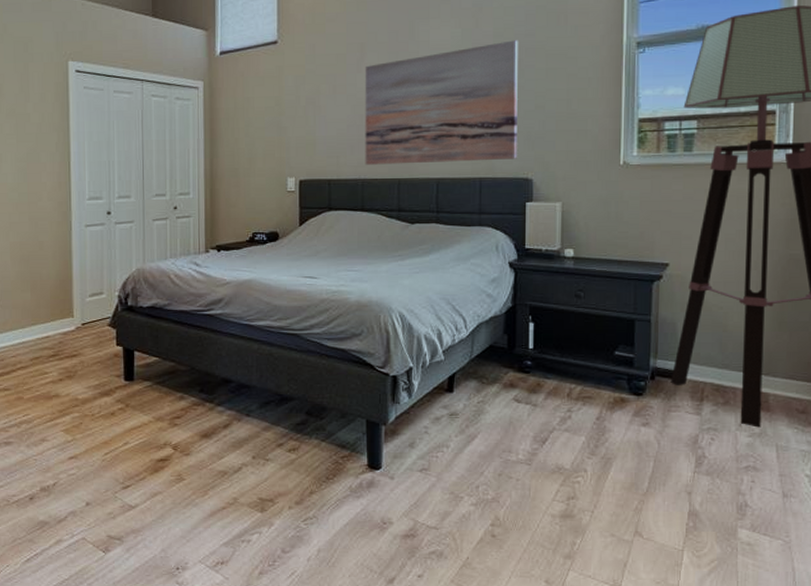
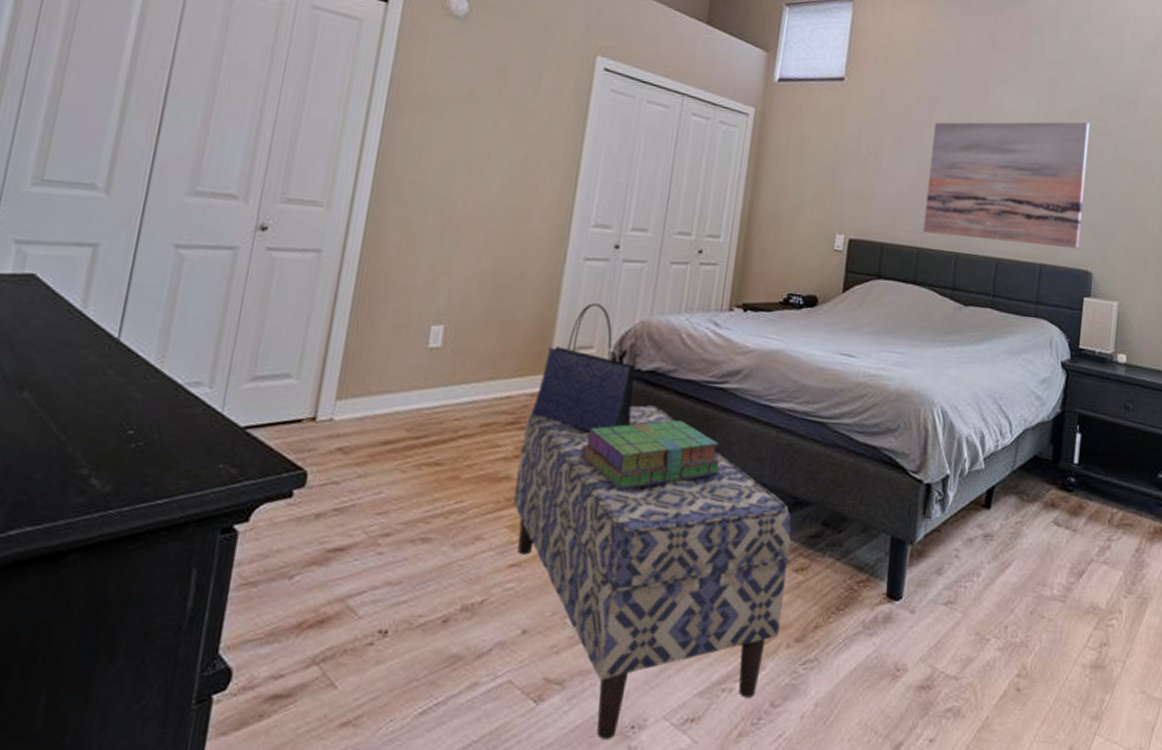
bench: none [63,333,282,577] -> present [513,405,792,740]
tote bag: none [66,259,142,357] -> present [531,303,639,431]
stack of books: none [108,343,217,399] -> present [581,420,722,490]

